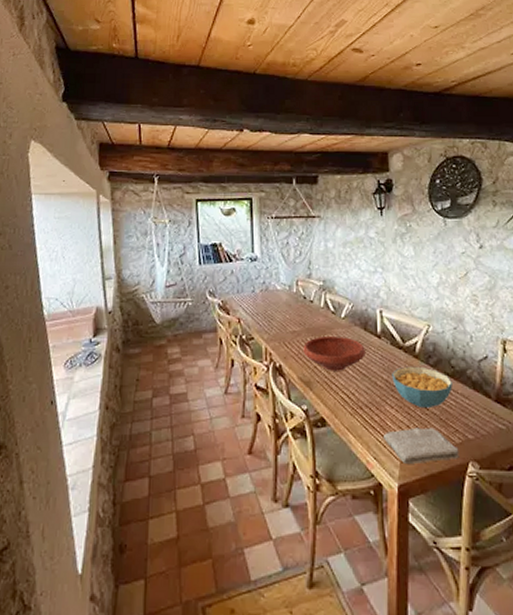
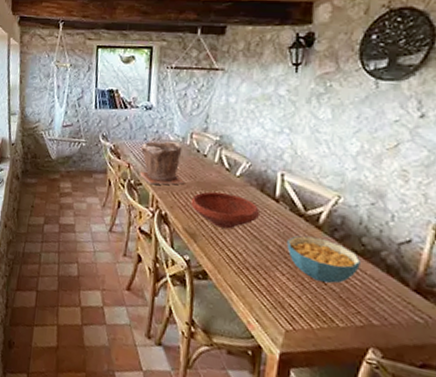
plant pot: none [249,291,294,338] -> present [140,141,184,185]
washcloth: present [384,427,459,465] -> none [269,298,358,342]

